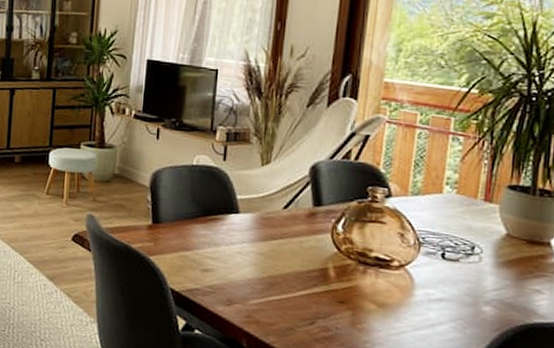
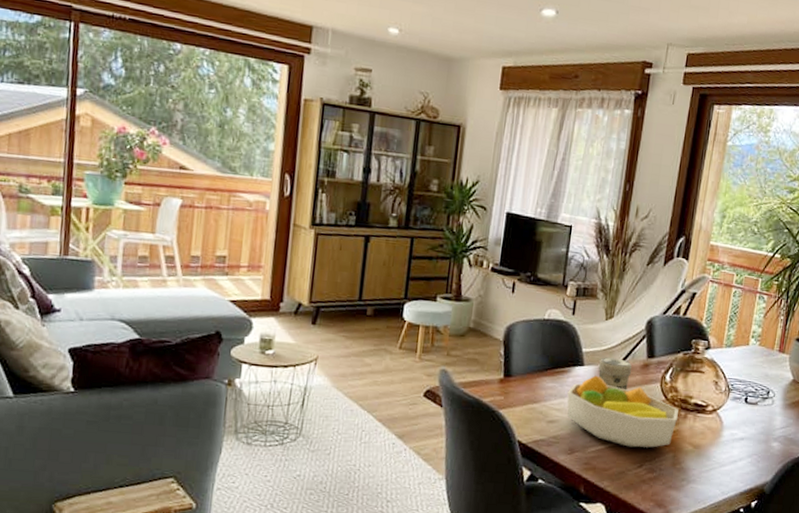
fruit bowl: none [222,223,355,304] -> present [567,375,679,448]
jar: none [256,205,296,241] -> present [598,357,632,391]

